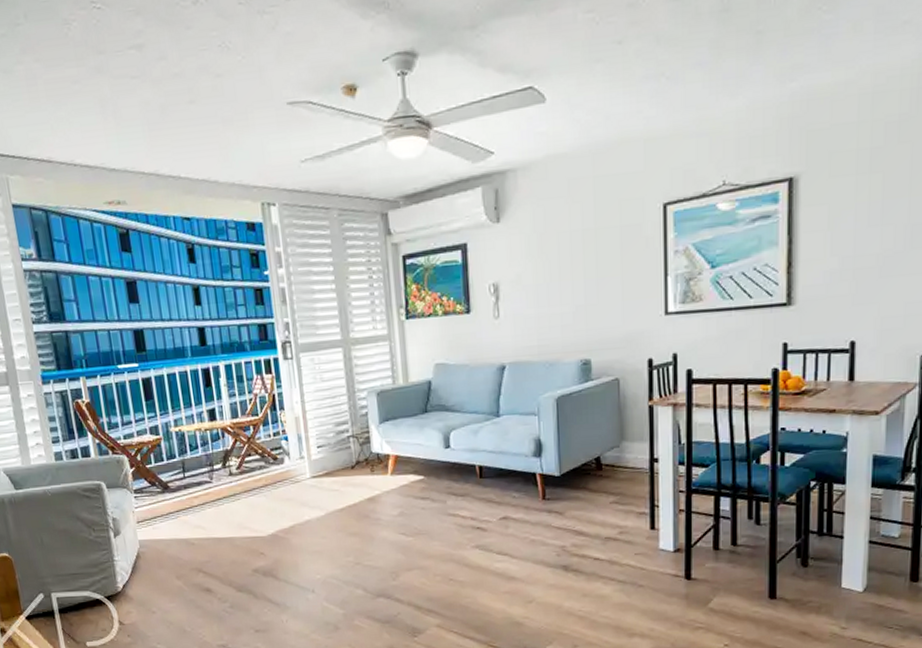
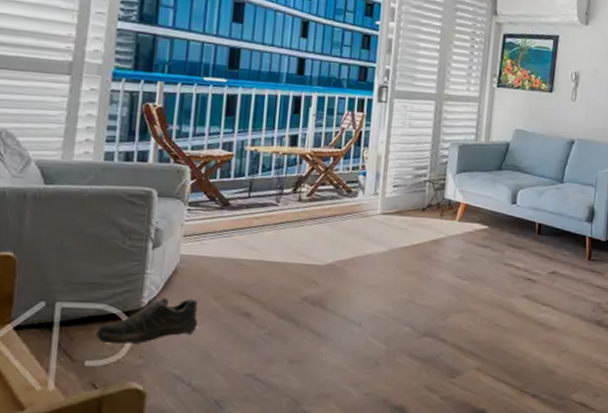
shoe: none [87,580,169,626] -> present [95,297,199,345]

